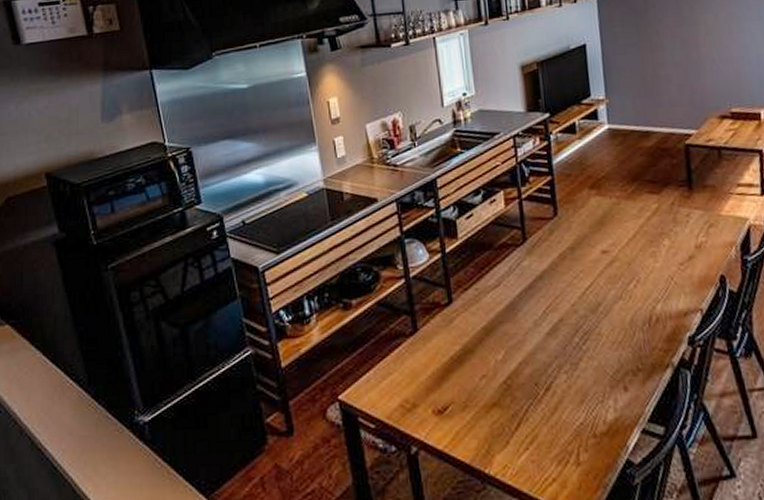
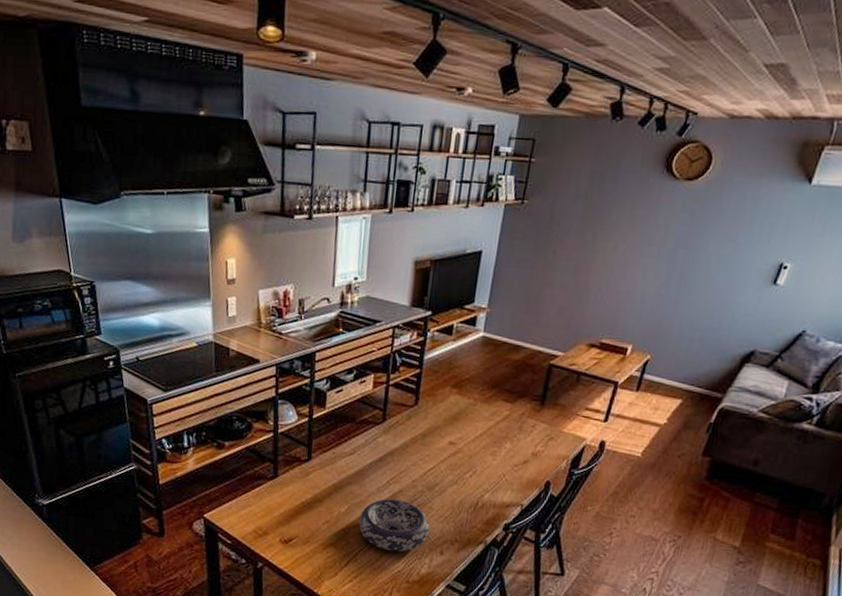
decorative bowl: none [520,331,606,399] -> present [358,499,430,552]

